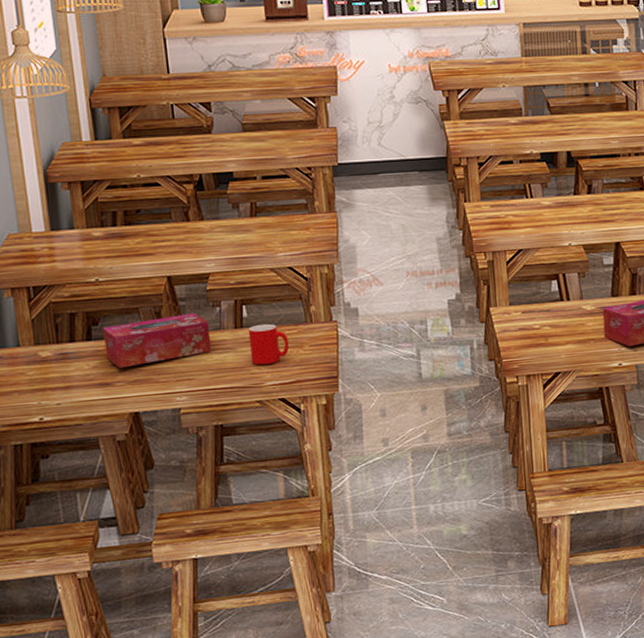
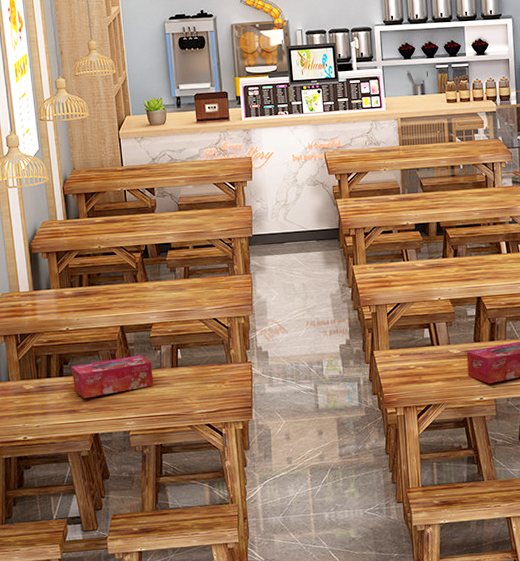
cup: present [248,323,290,365] -> none [182,363,214,397]

